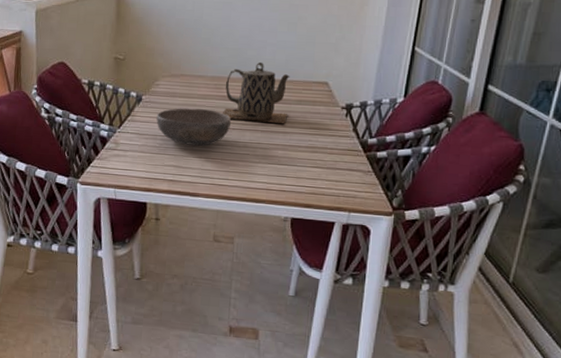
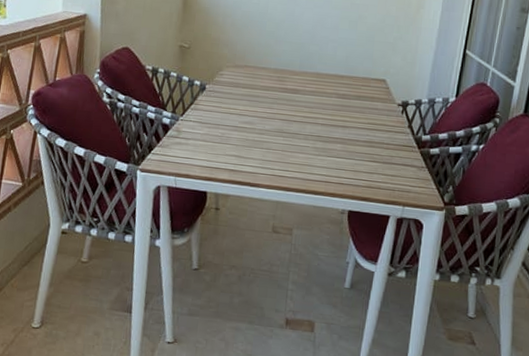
bowl: present [156,108,232,146] -> none [219,98,293,137]
teapot: present [222,62,290,124] -> none [284,57,350,119]

